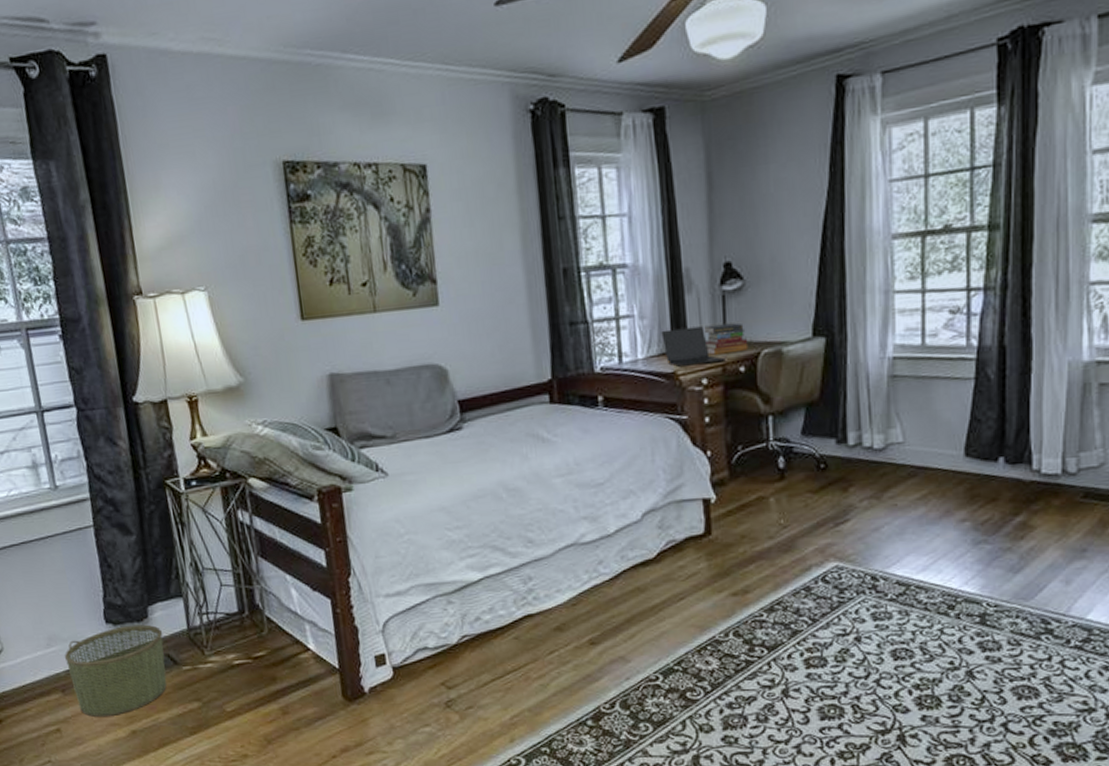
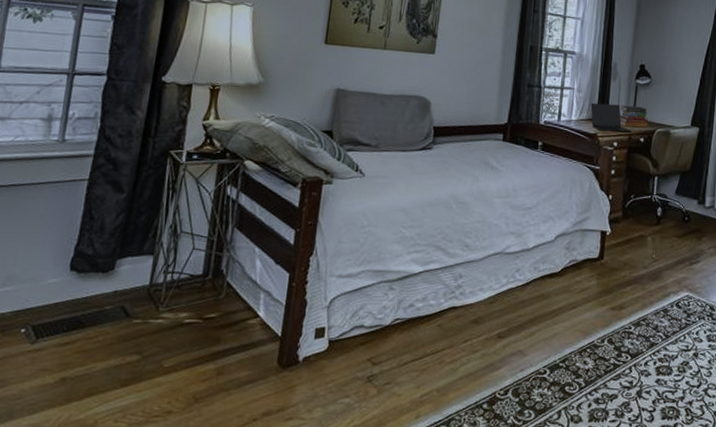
basket: present [64,624,167,717] -> none [14,275,124,361]

